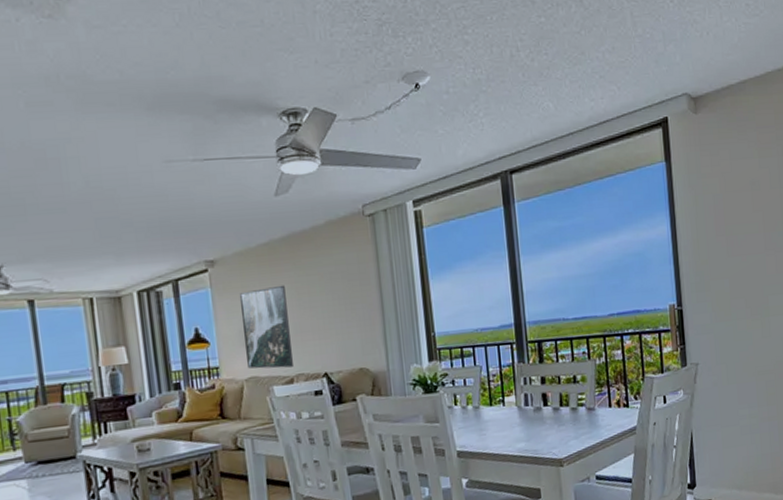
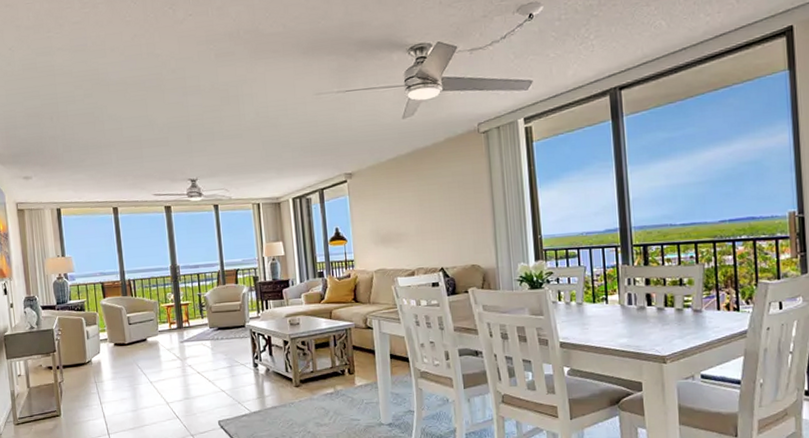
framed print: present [239,285,293,369] -> none [371,193,414,263]

